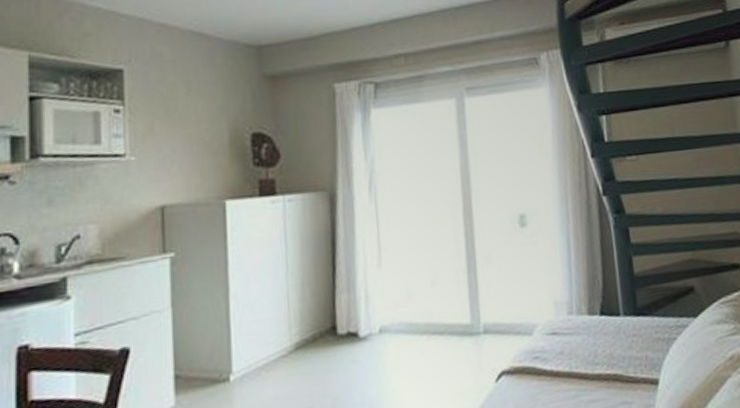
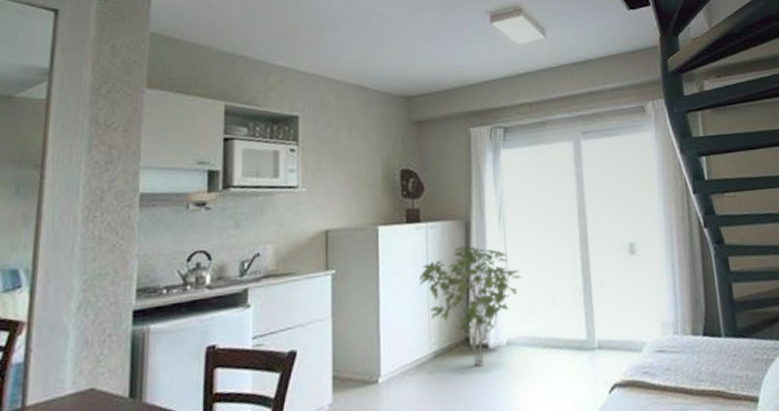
shrub: none [276,221,396,358] -> present [419,246,521,367]

